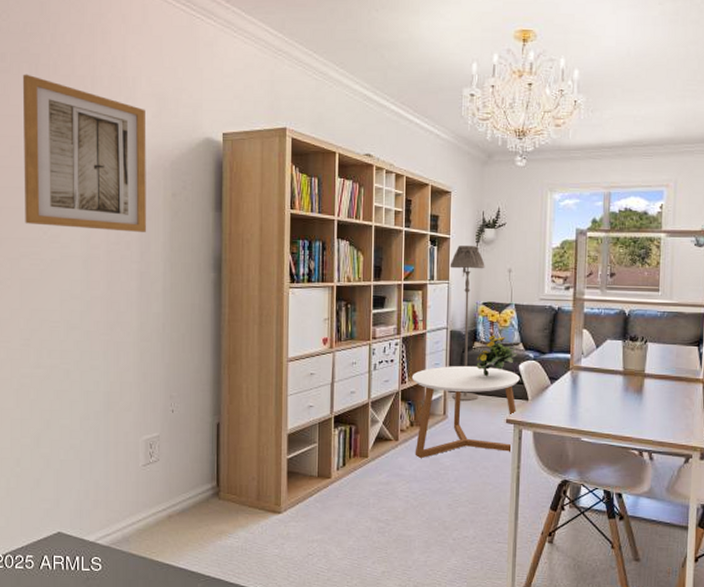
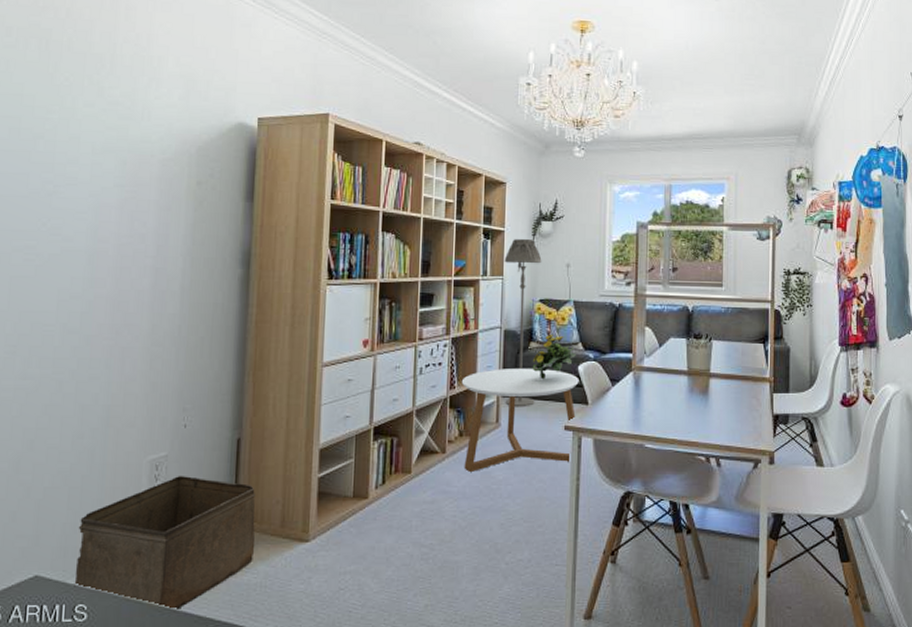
wall art: present [22,74,147,232] -> none [20,50,171,224]
storage bin: none [89,453,236,567] -> present [74,475,256,612]

